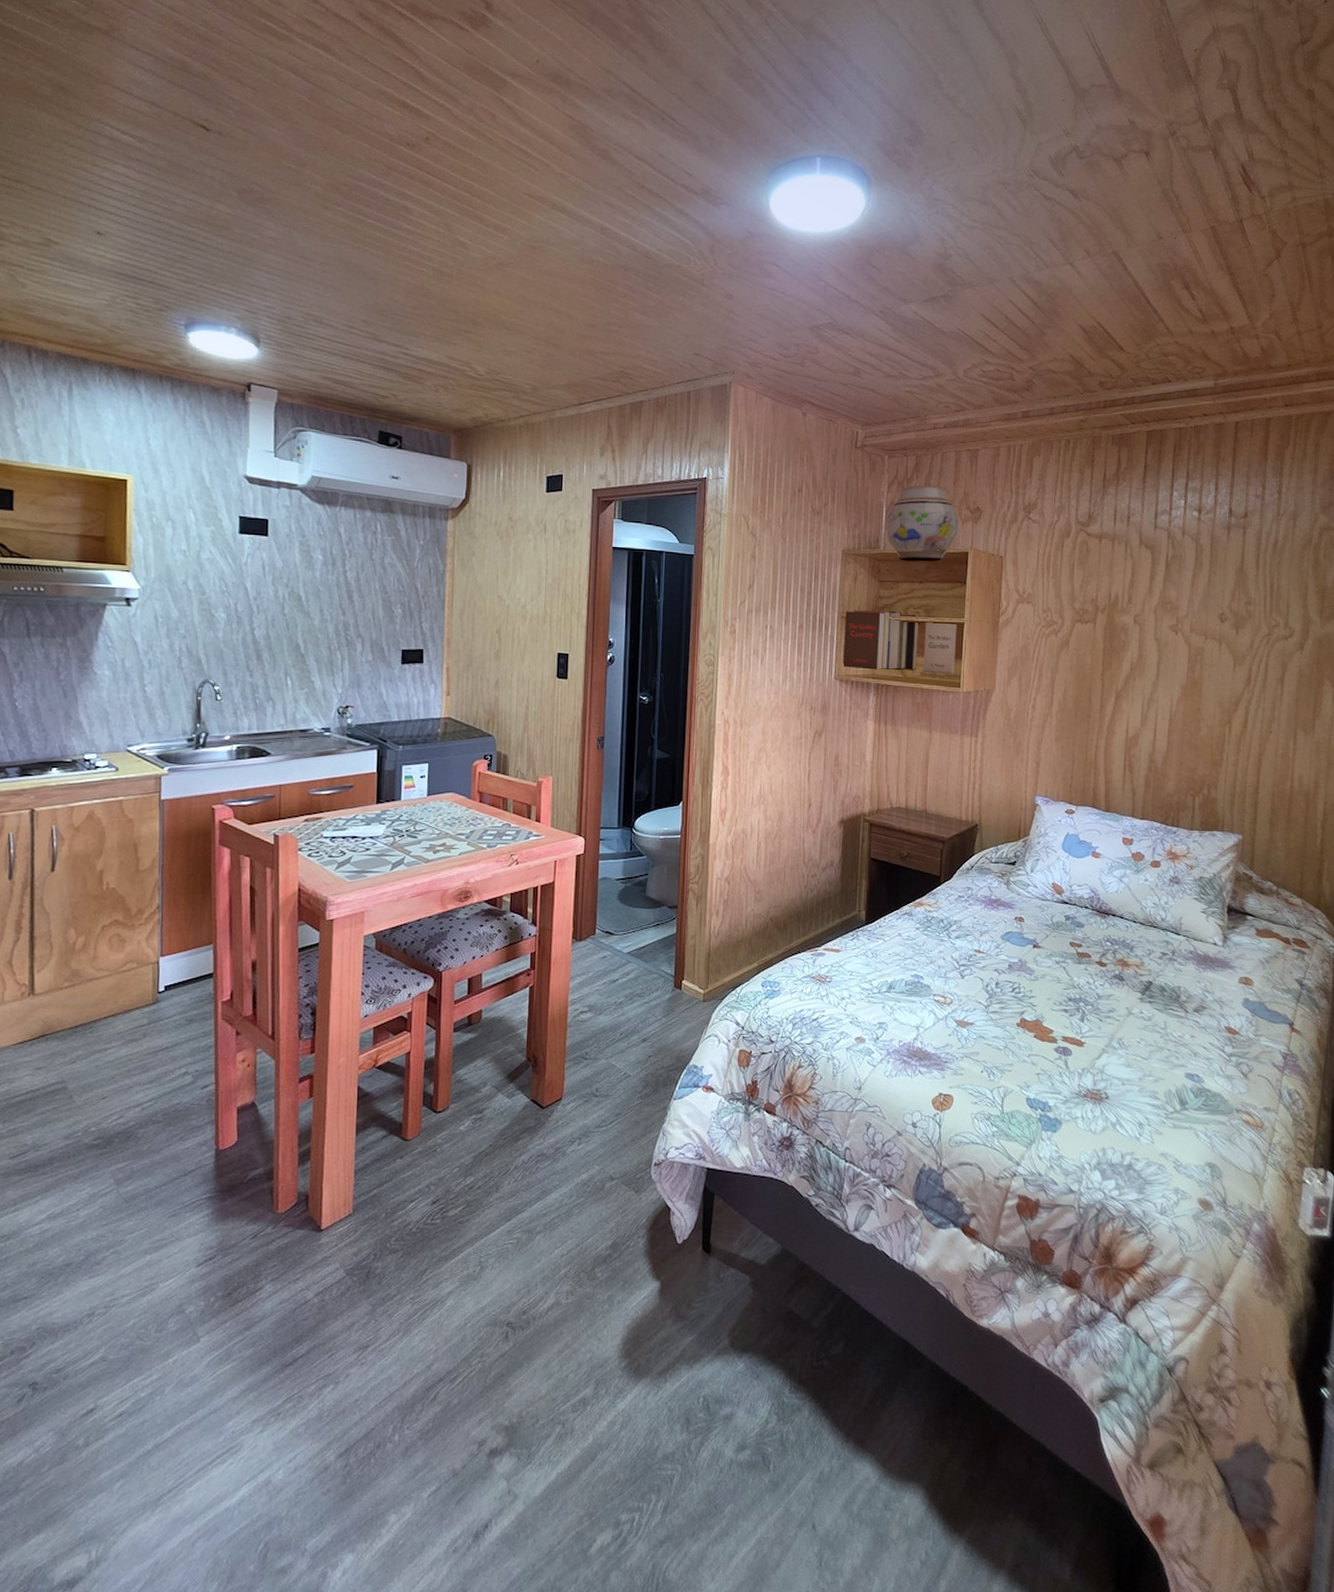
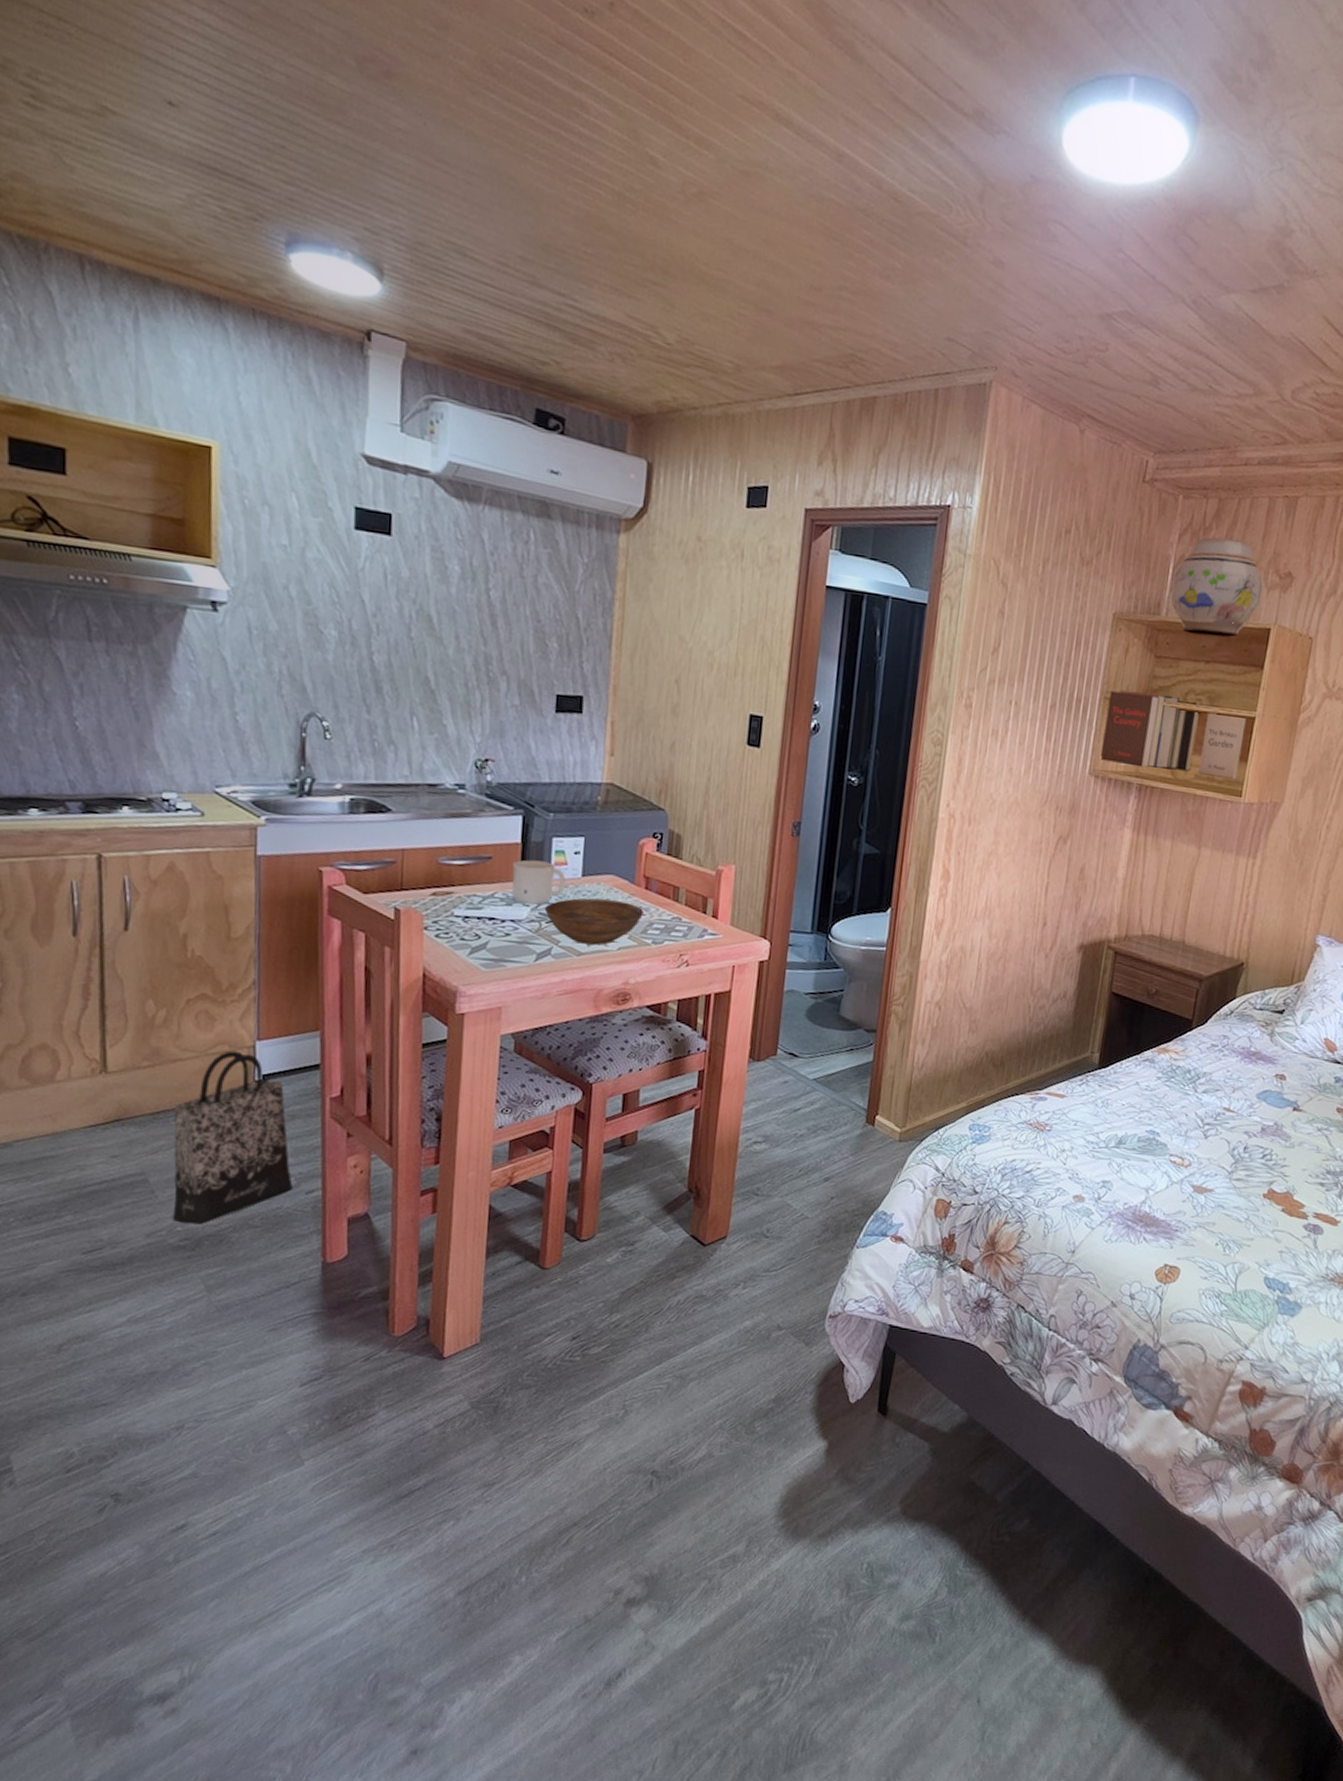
shopping bag: none [87,967,190,1124] -> present [173,1050,293,1225]
mug: none [370,785,414,823] -> present [511,860,566,906]
bowl: none [397,813,479,853] -> present [544,898,644,945]

